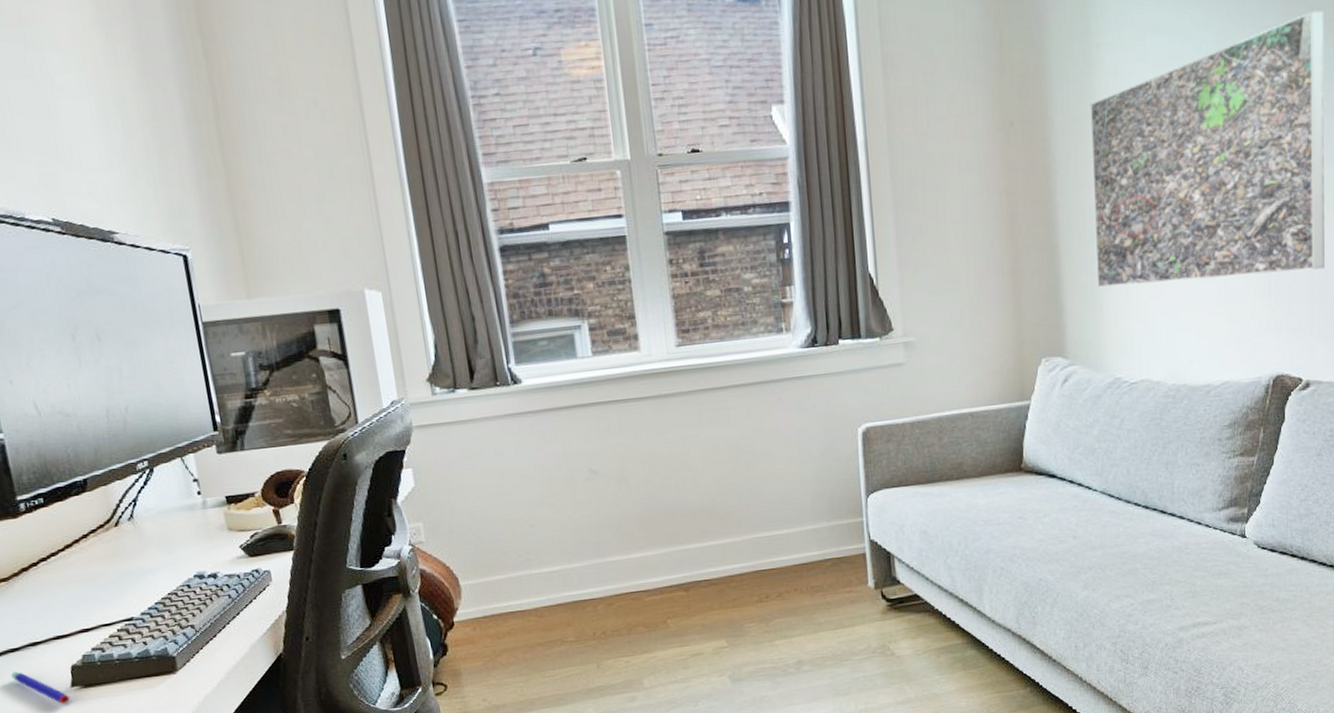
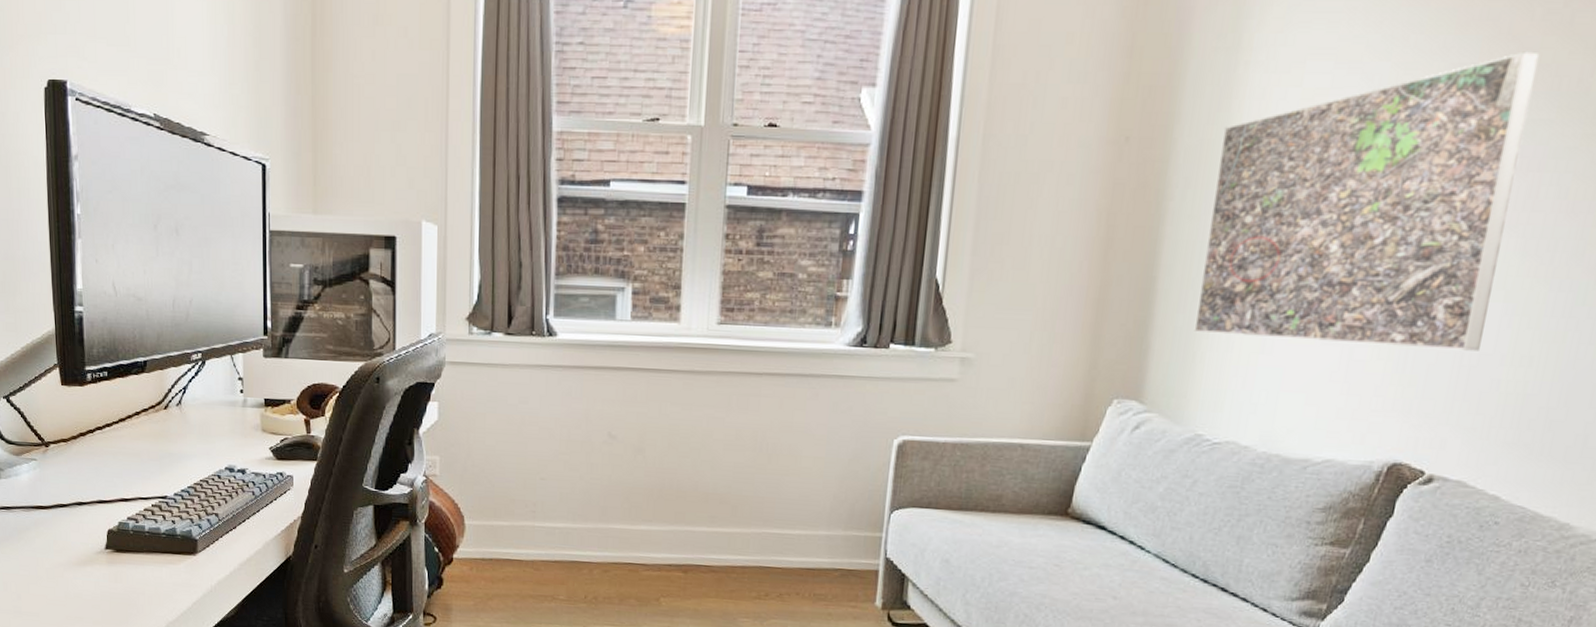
pen: present [11,671,71,705] -> none [57,525,103,564]

